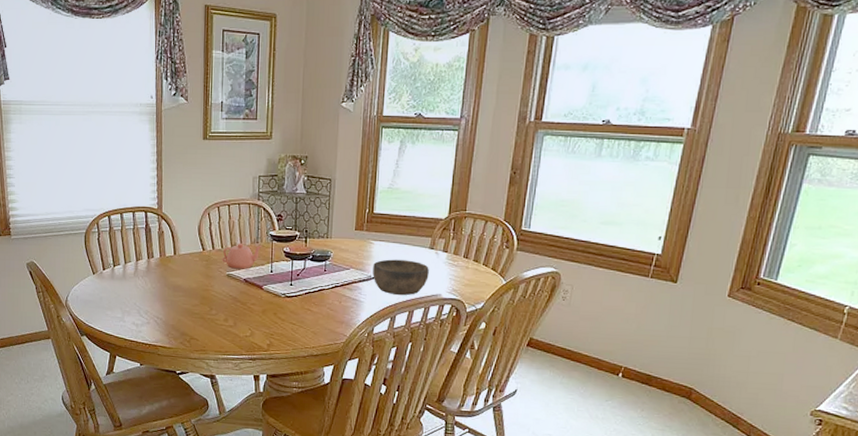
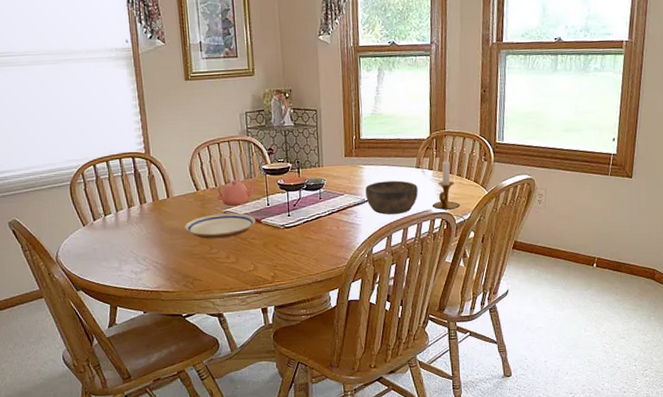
plate: none [187,275,258,301] -> present [184,213,256,239]
candlestick: none [443,244,473,296] -> present [433,161,460,210]

